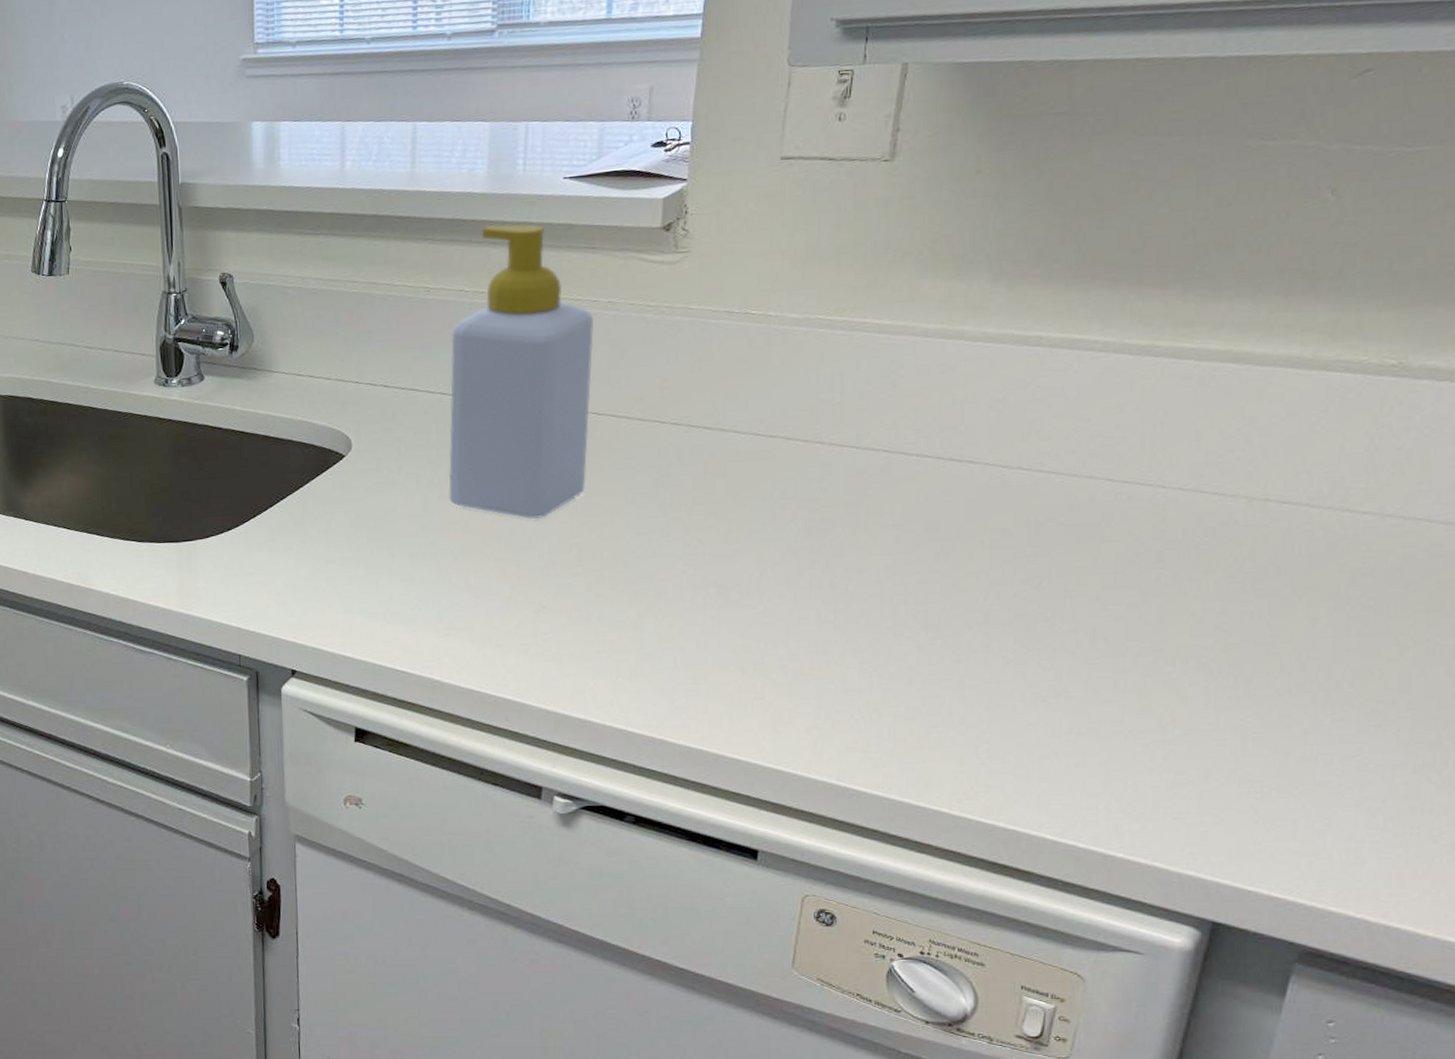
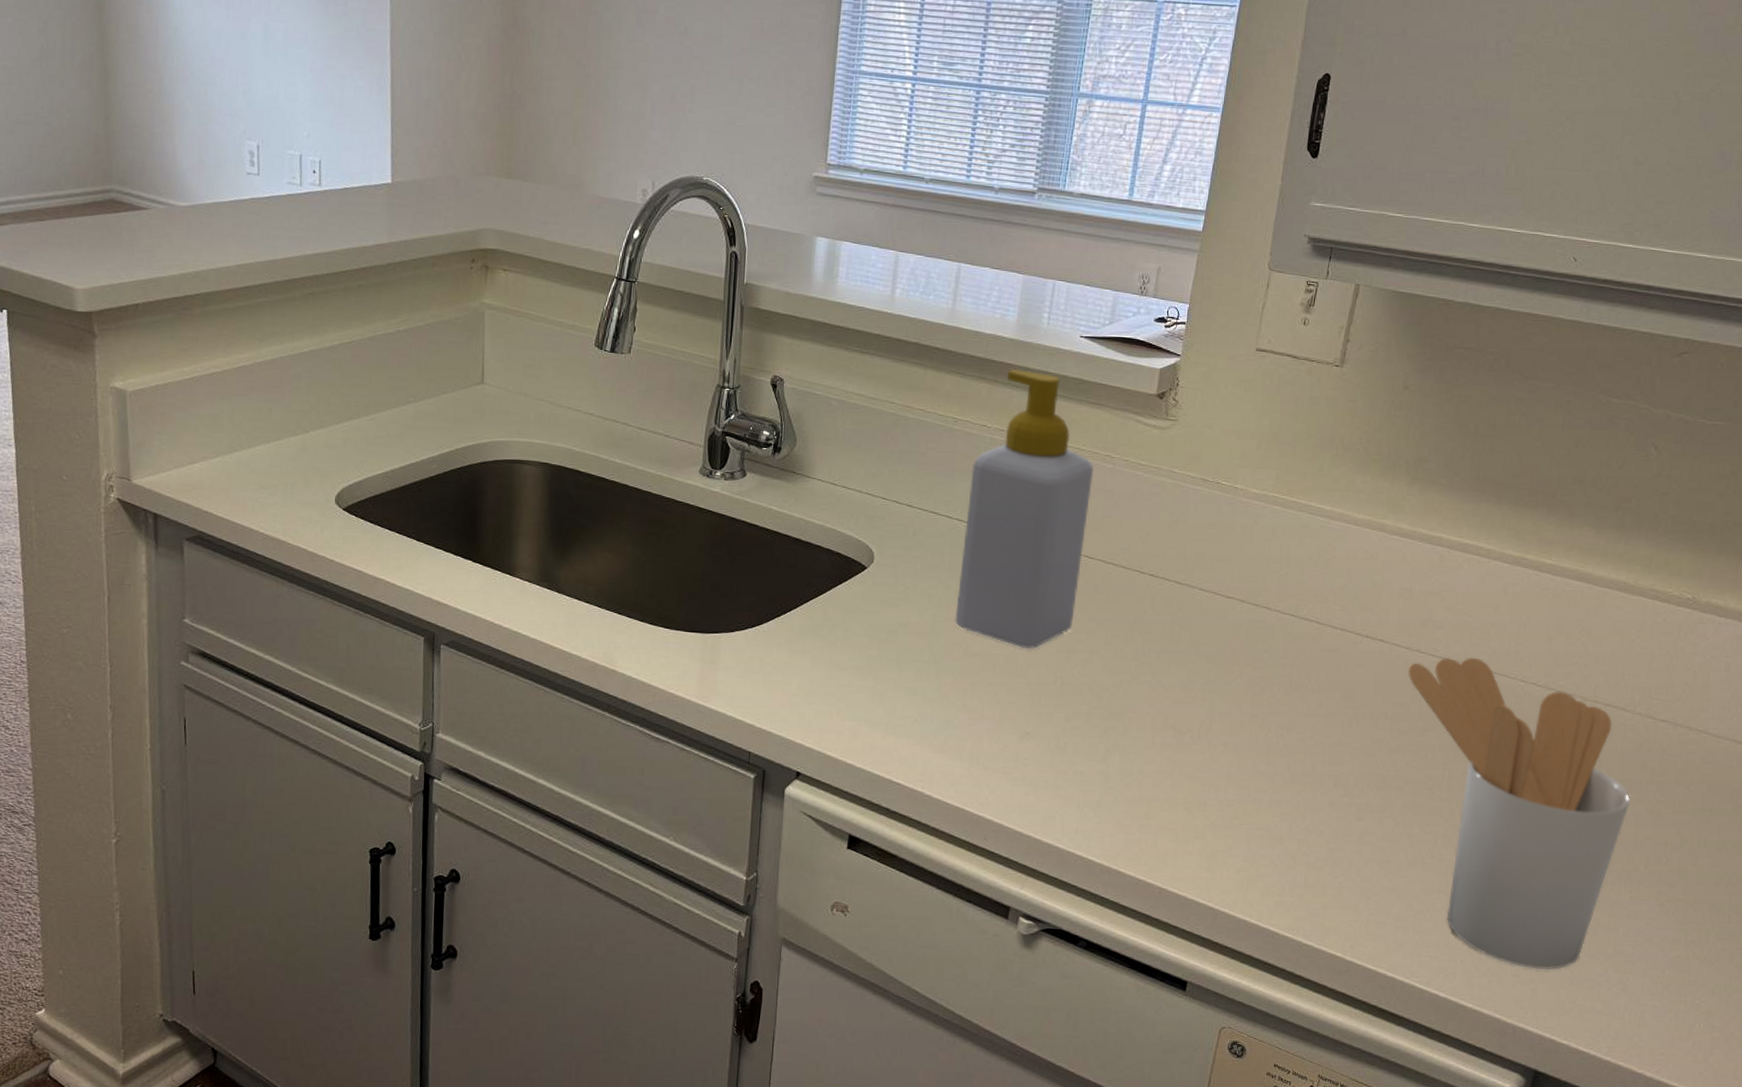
utensil holder: none [1008,467,1324,810] -> present [1408,657,1630,970]

